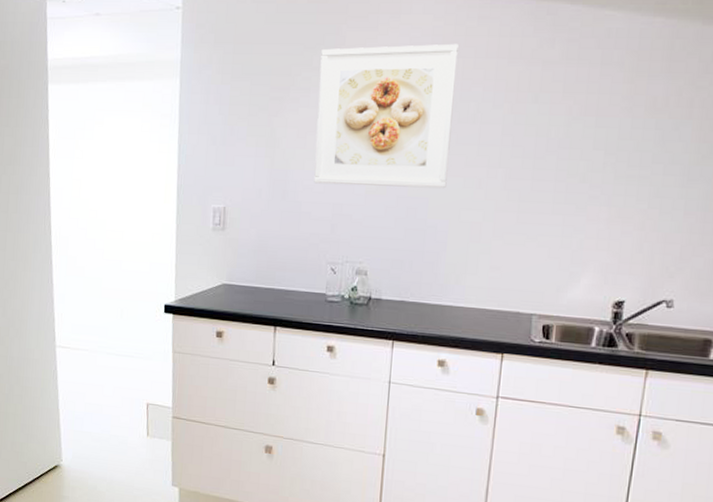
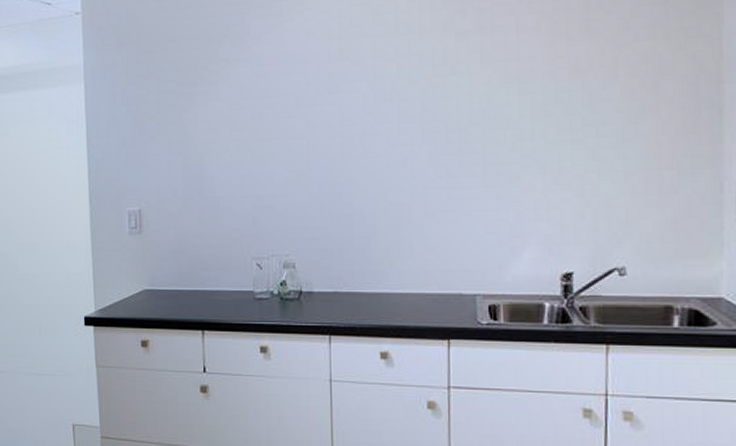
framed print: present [314,43,460,189] -> none [227,23,370,177]

